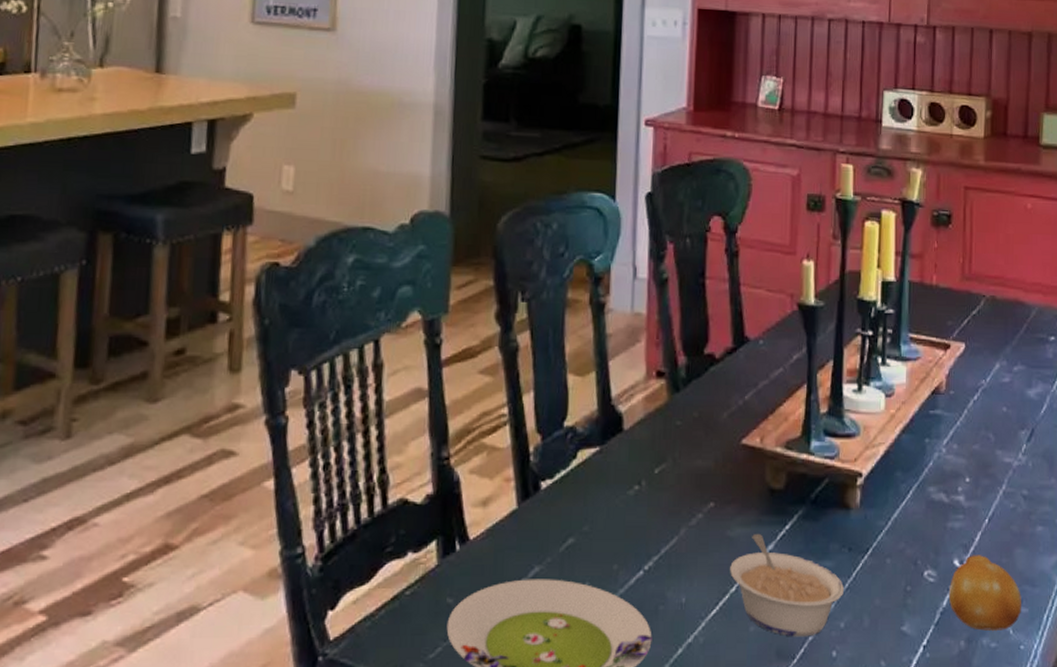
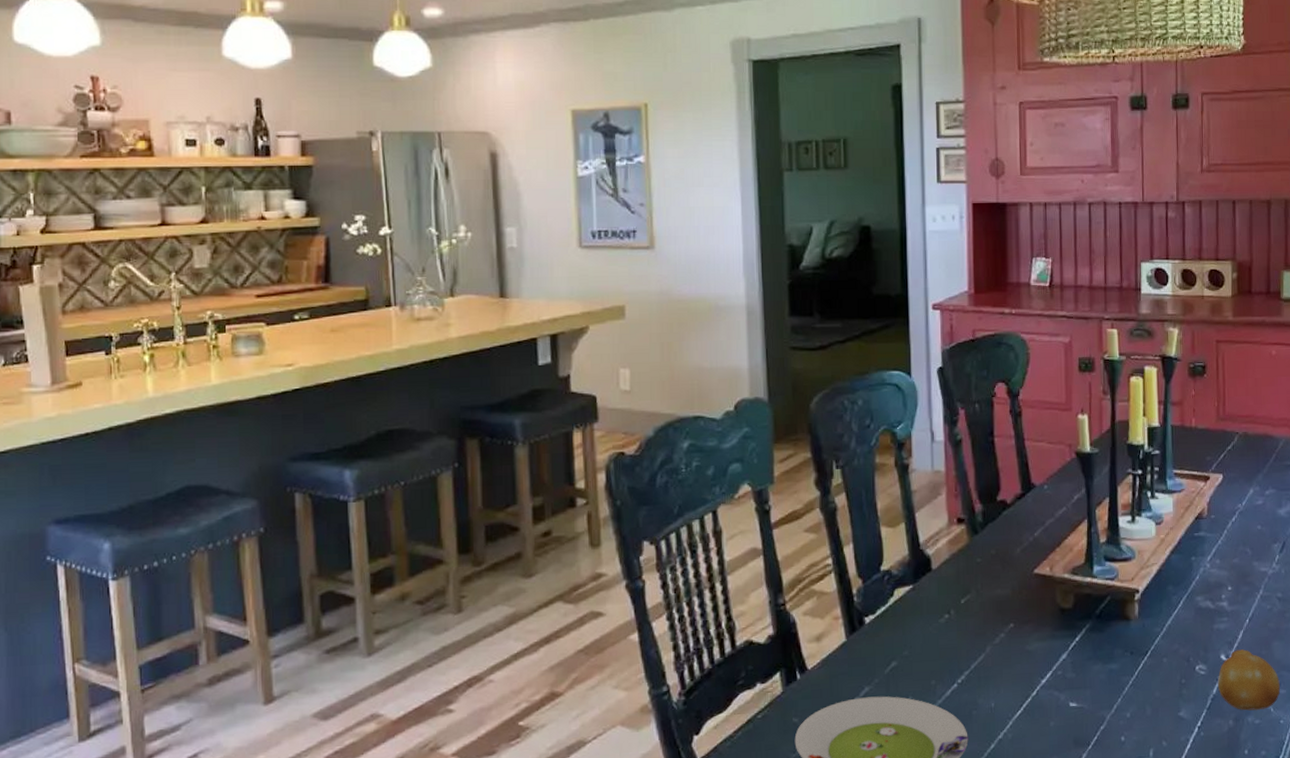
legume: present [730,534,845,637] -> none [1030,646,1129,728]

